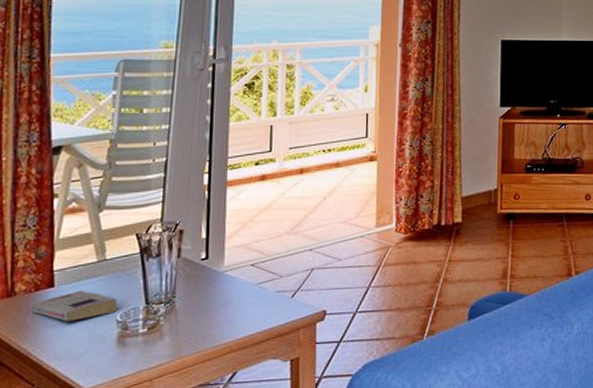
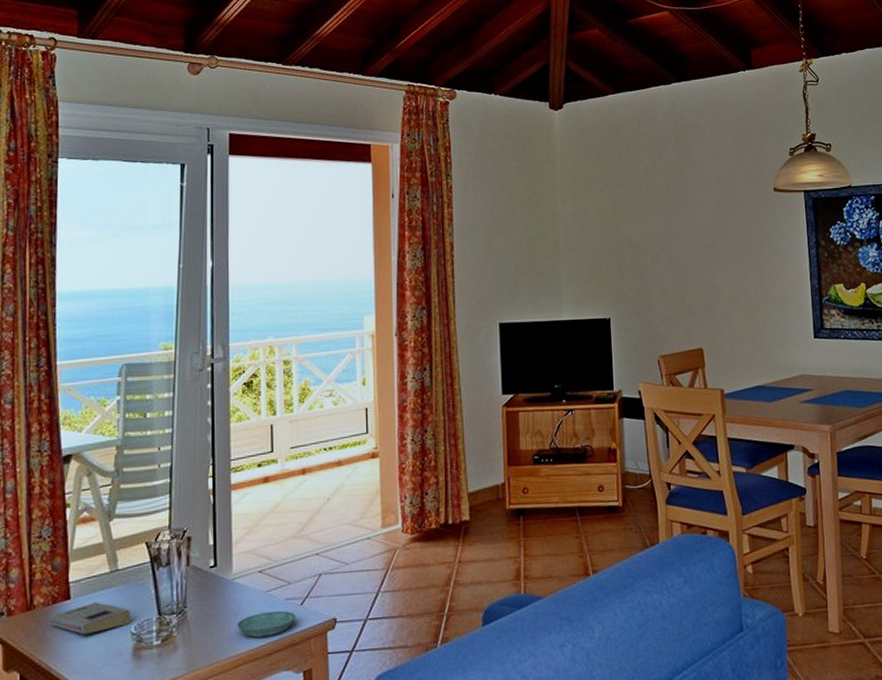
saucer: none [226,302,286,327] -> present [237,610,296,637]

